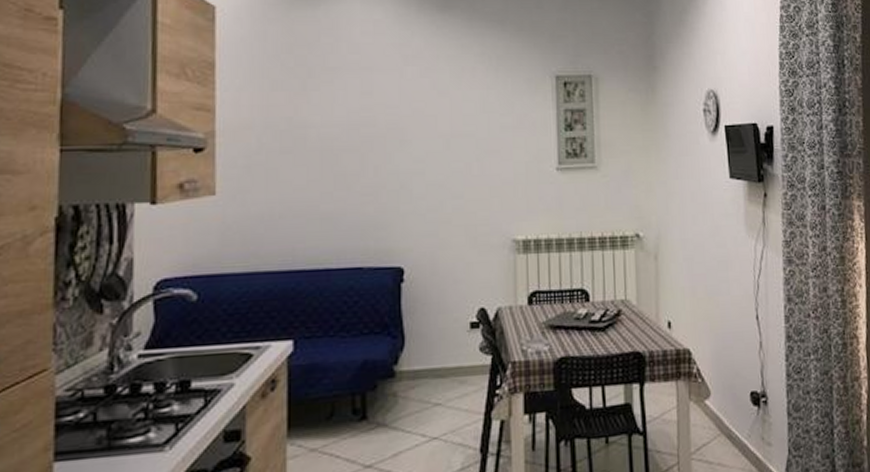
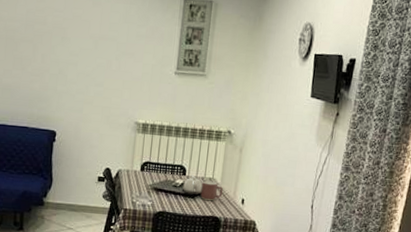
teapot: none [588,299,614,326] -> present [183,175,203,195]
mug: none [612,304,641,332] -> present [200,180,223,201]

